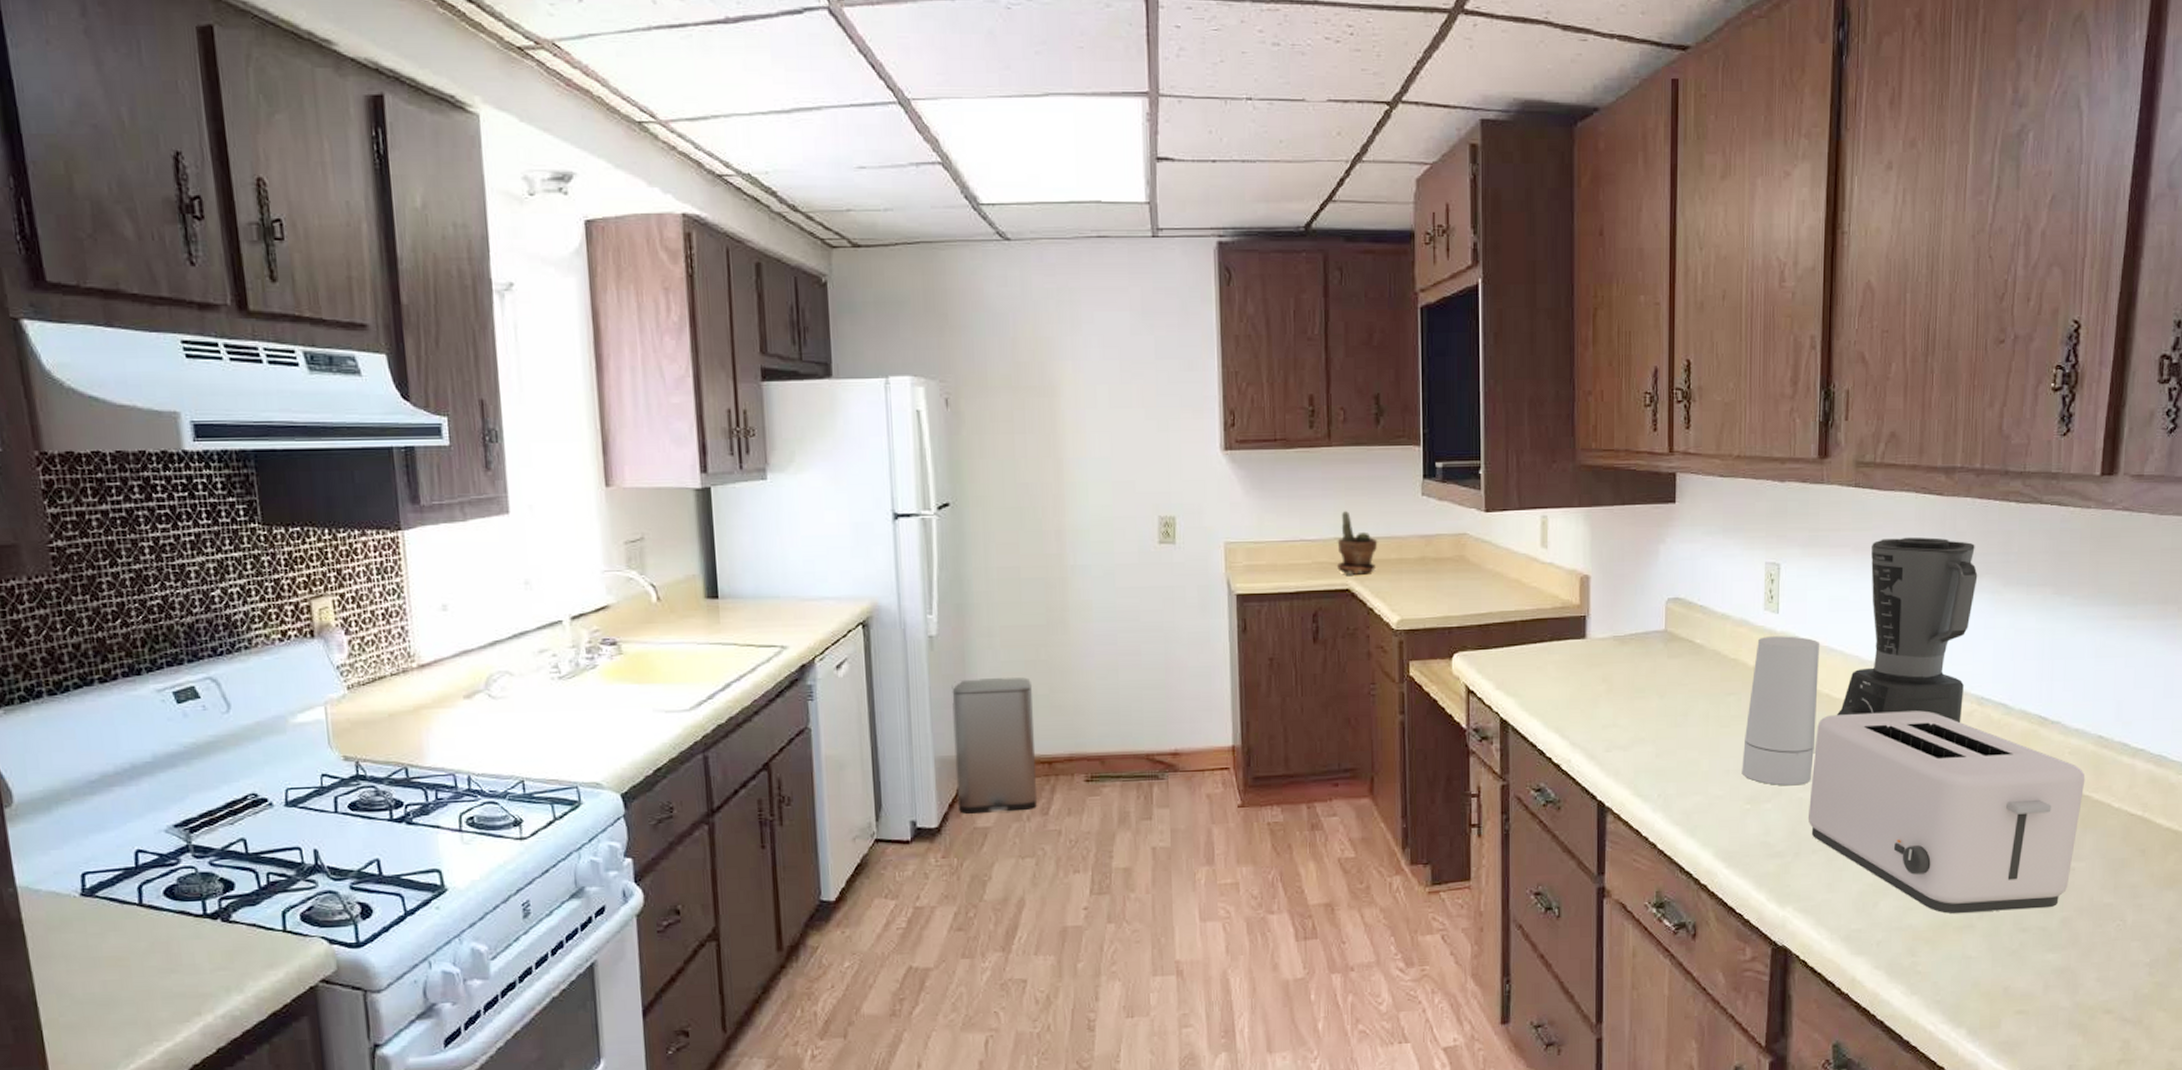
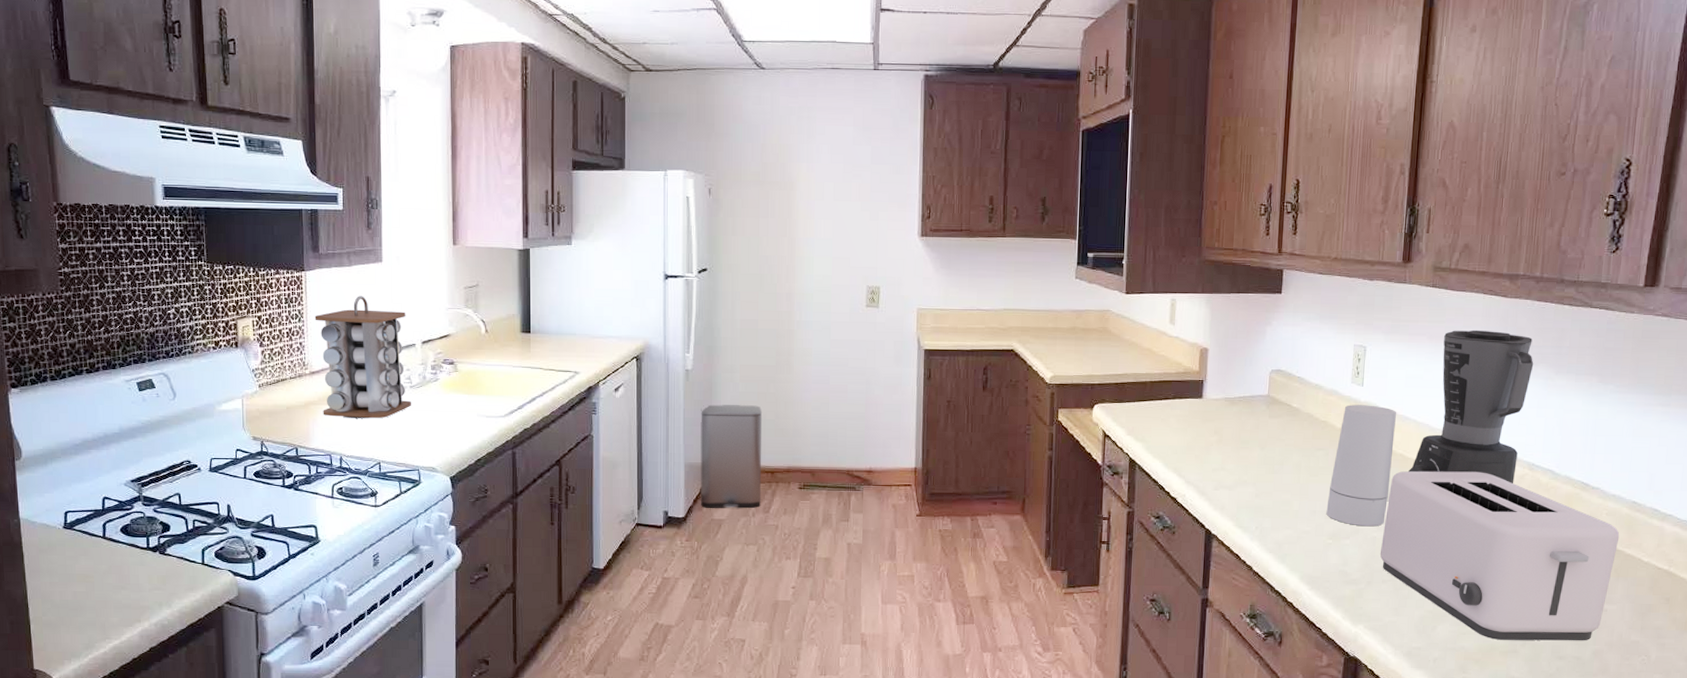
spice rack: none [419,560,562,724] -> present [314,296,411,419]
potted plant: present [1337,510,1378,575] -> none [1005,287,1039,339]

